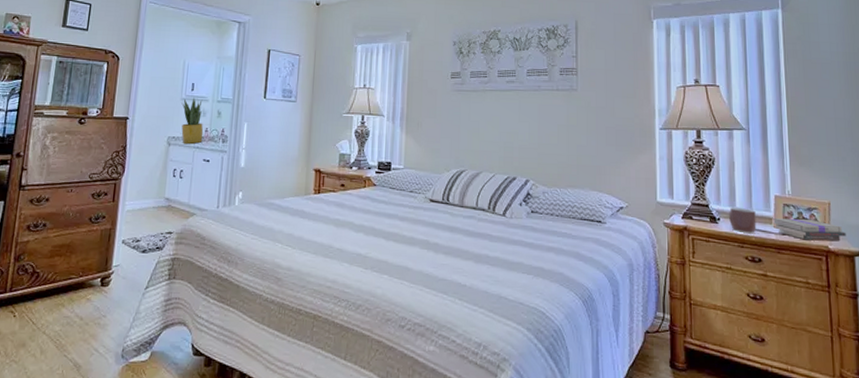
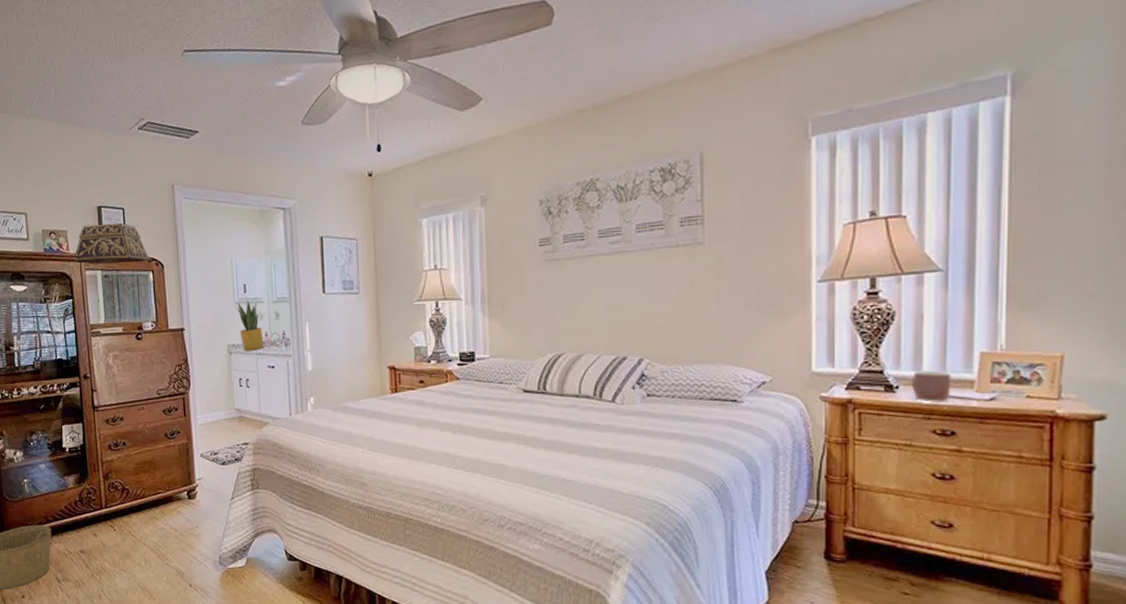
decorative box: none [31,14,107,54] -> present [73,222,150,264]
books: present [773,218,846,242] -> none [976,378,1084,405]

